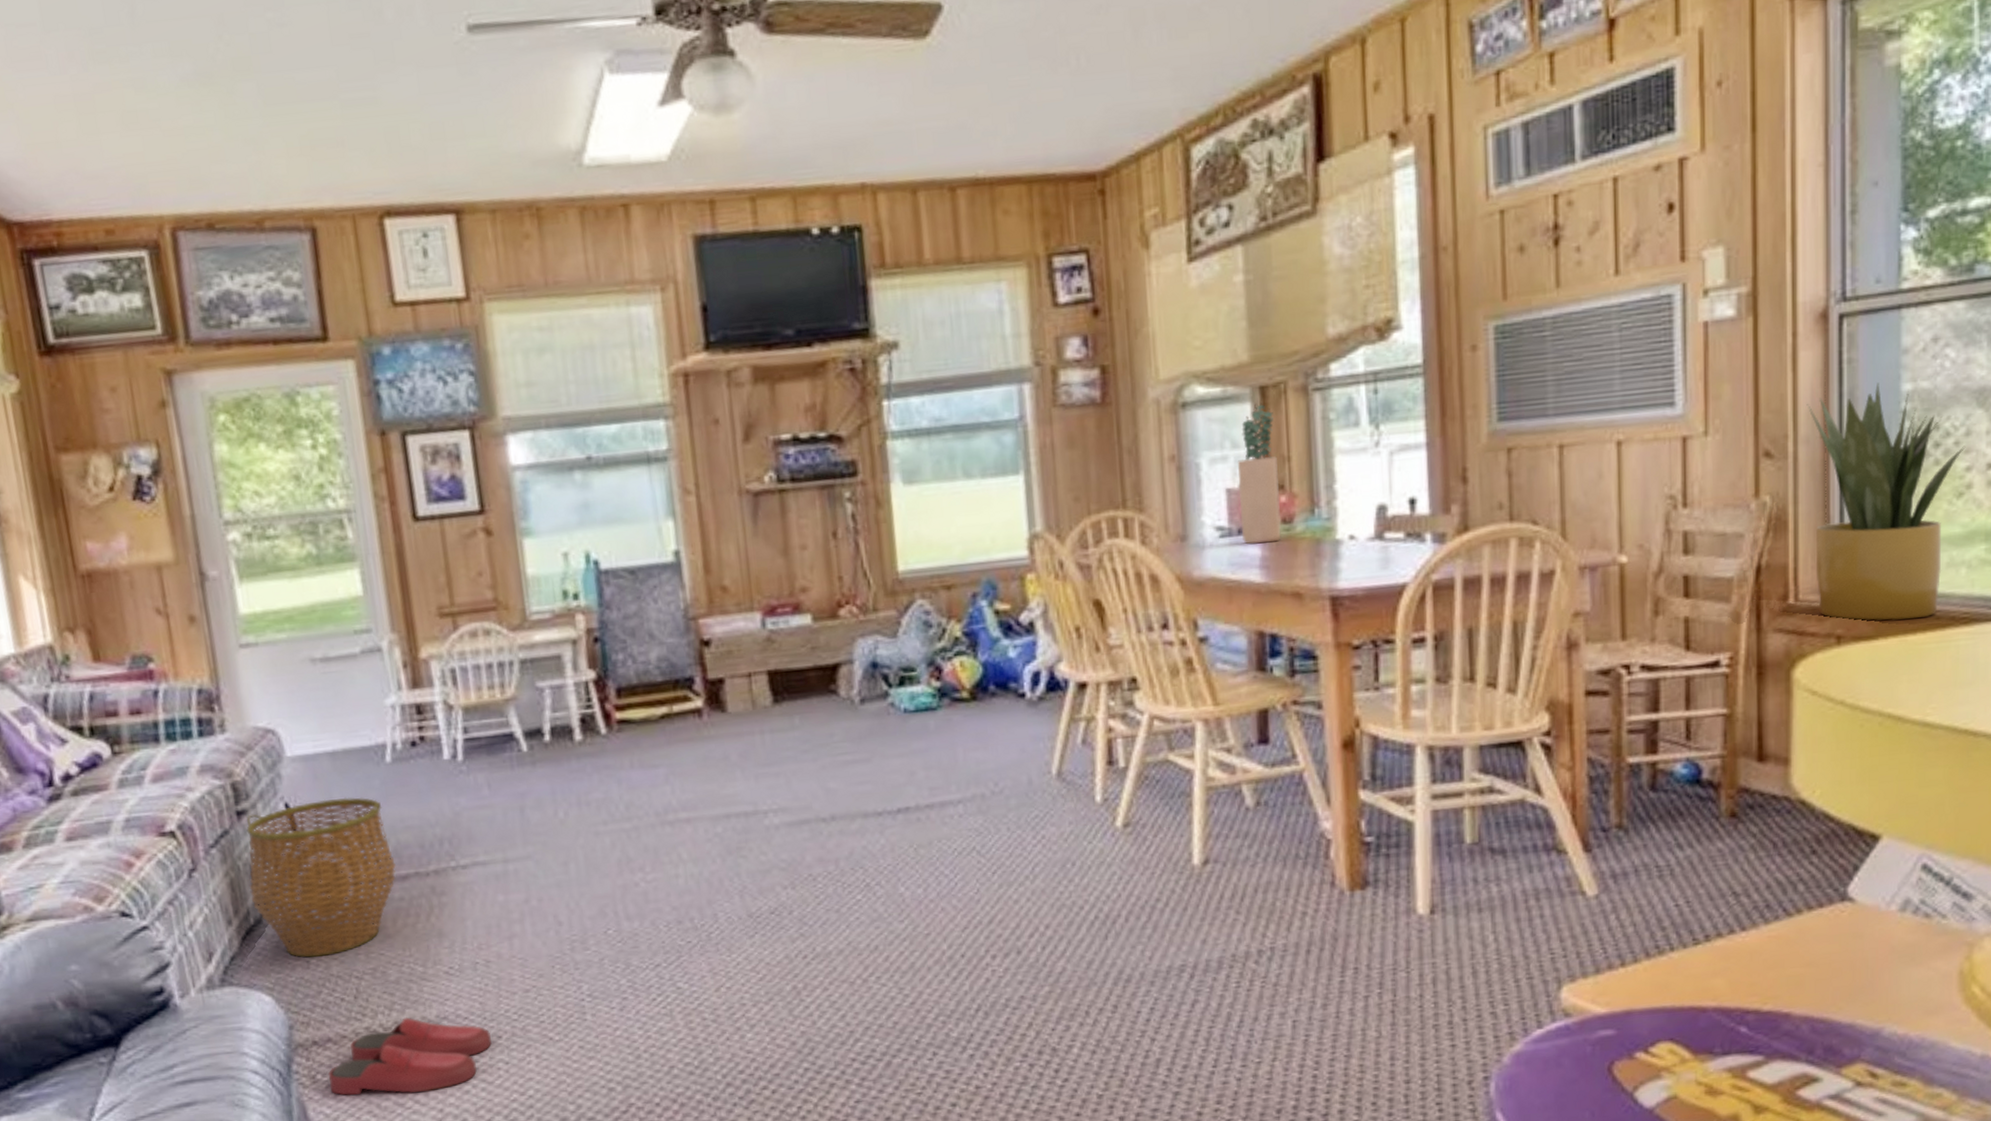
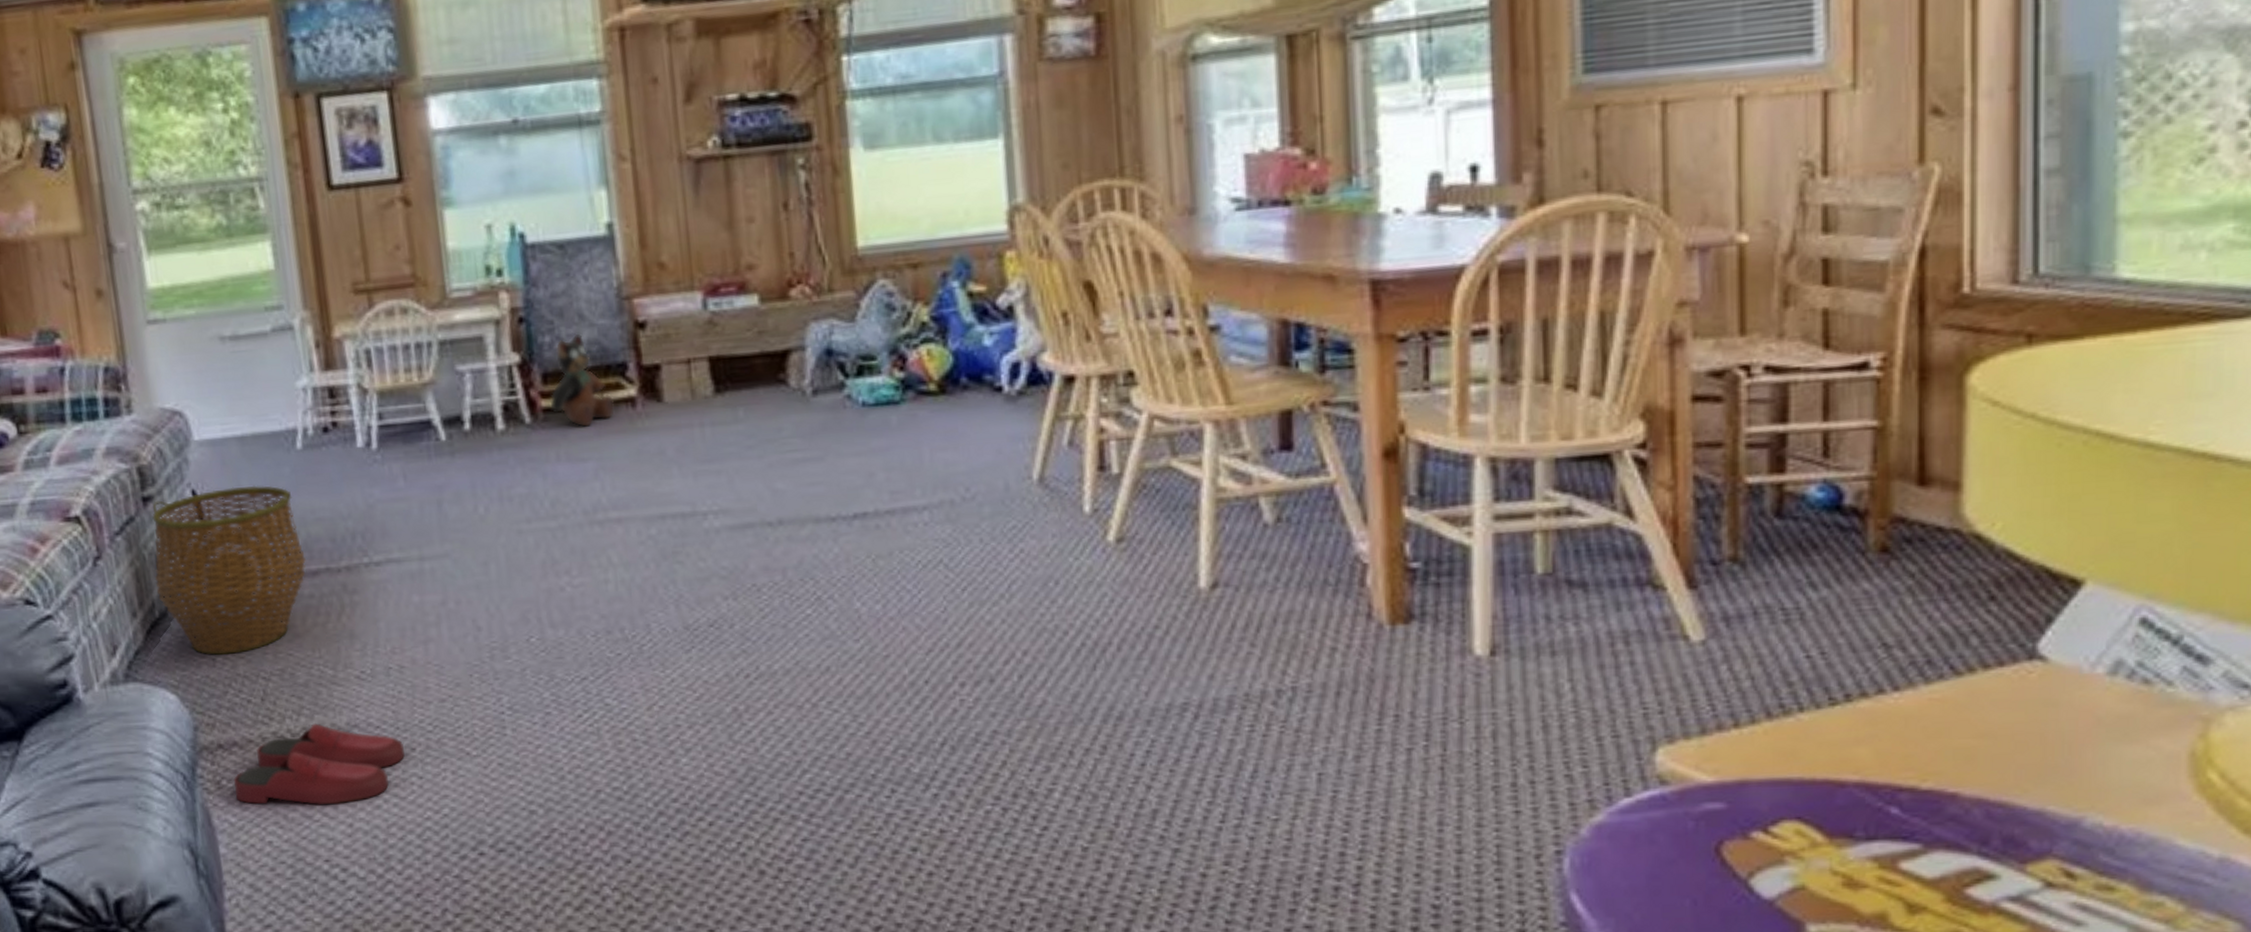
stuffed animal: none [623,651,684,737] -> present [549,333,615,427]
vase: present [1237,397,1281,544] -> none [1258,48,1311,218]
planter: present [1806,382,1966,622] -> none [1990,22,2209,317]

